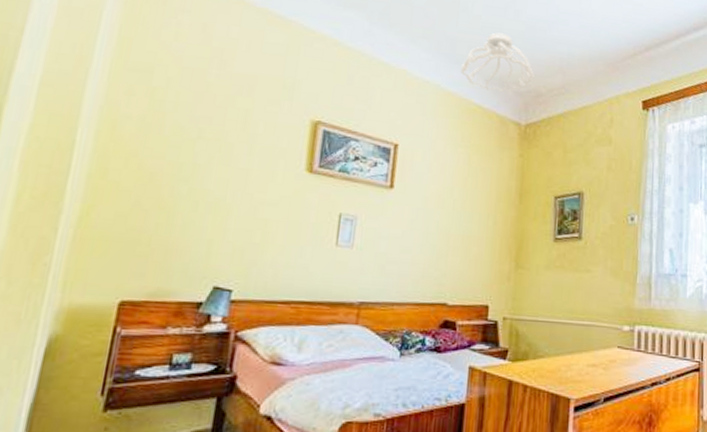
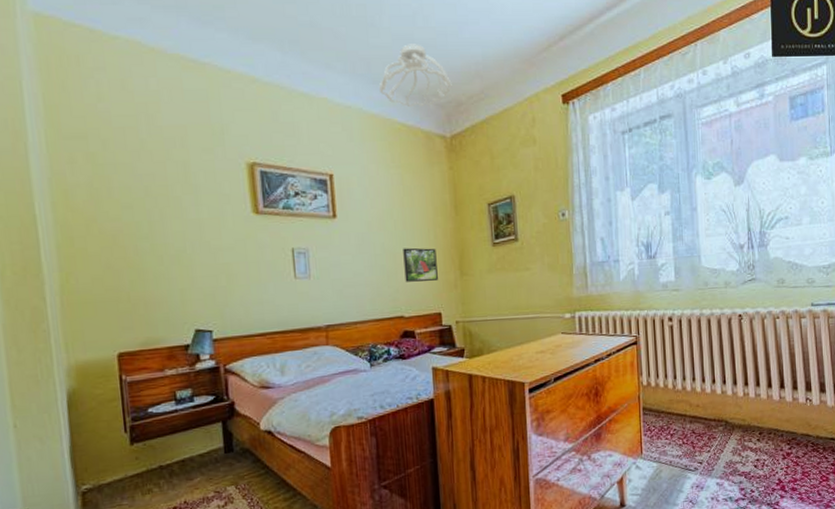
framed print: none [455,230,493,269] -> present [403,247,438,282]

